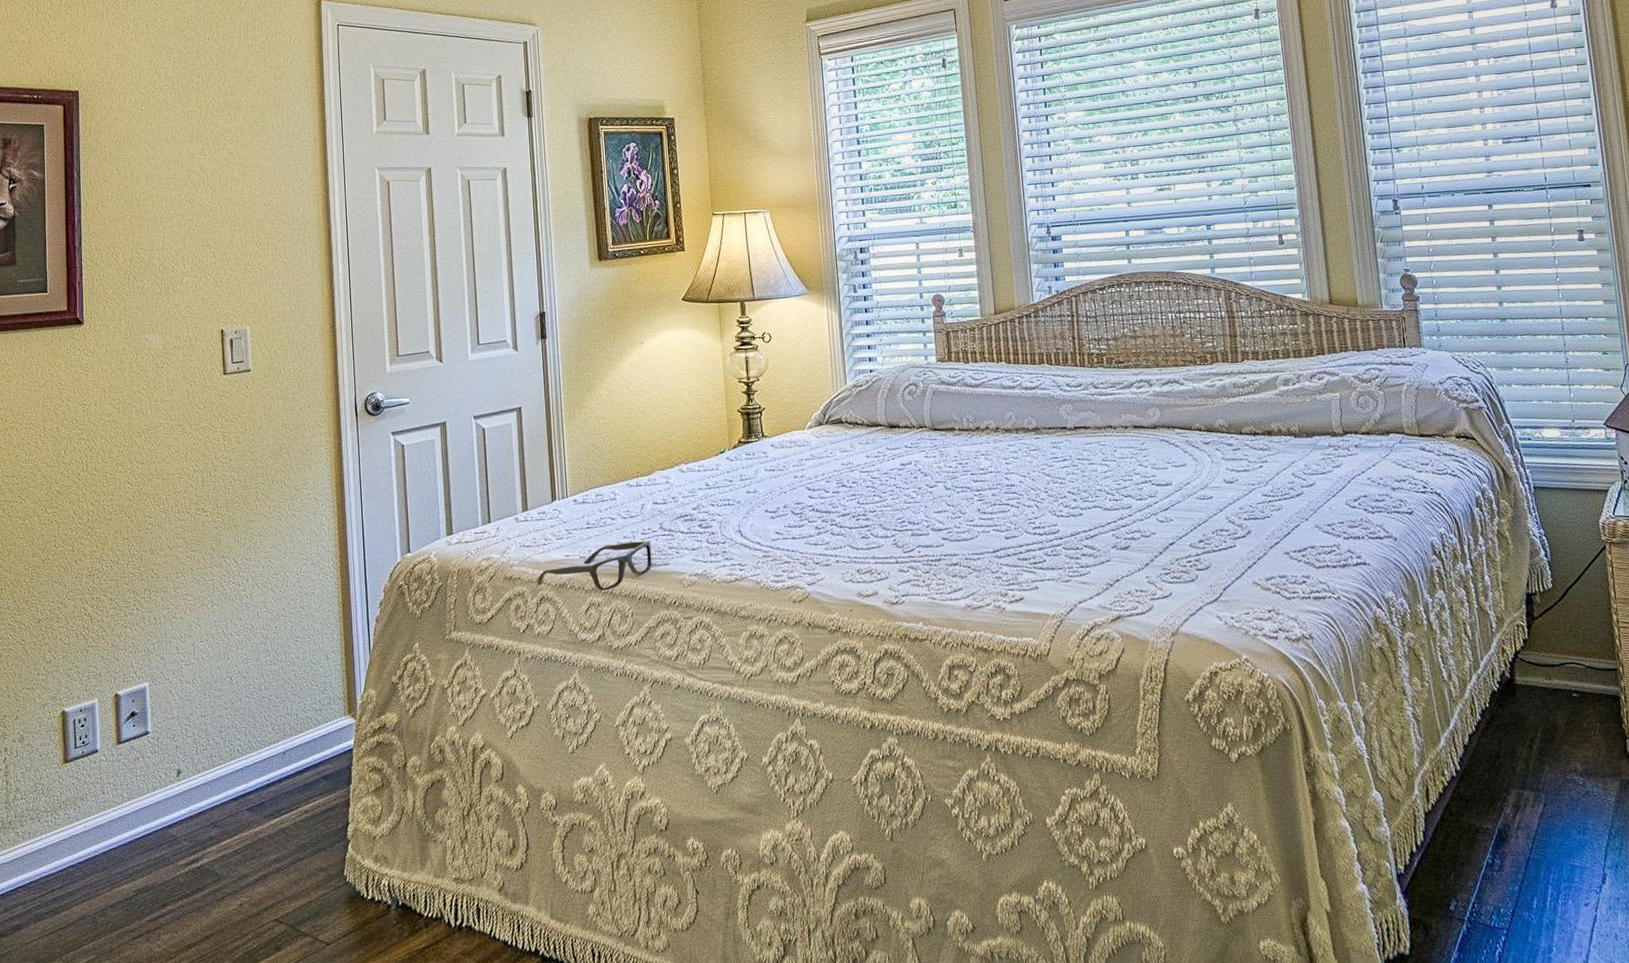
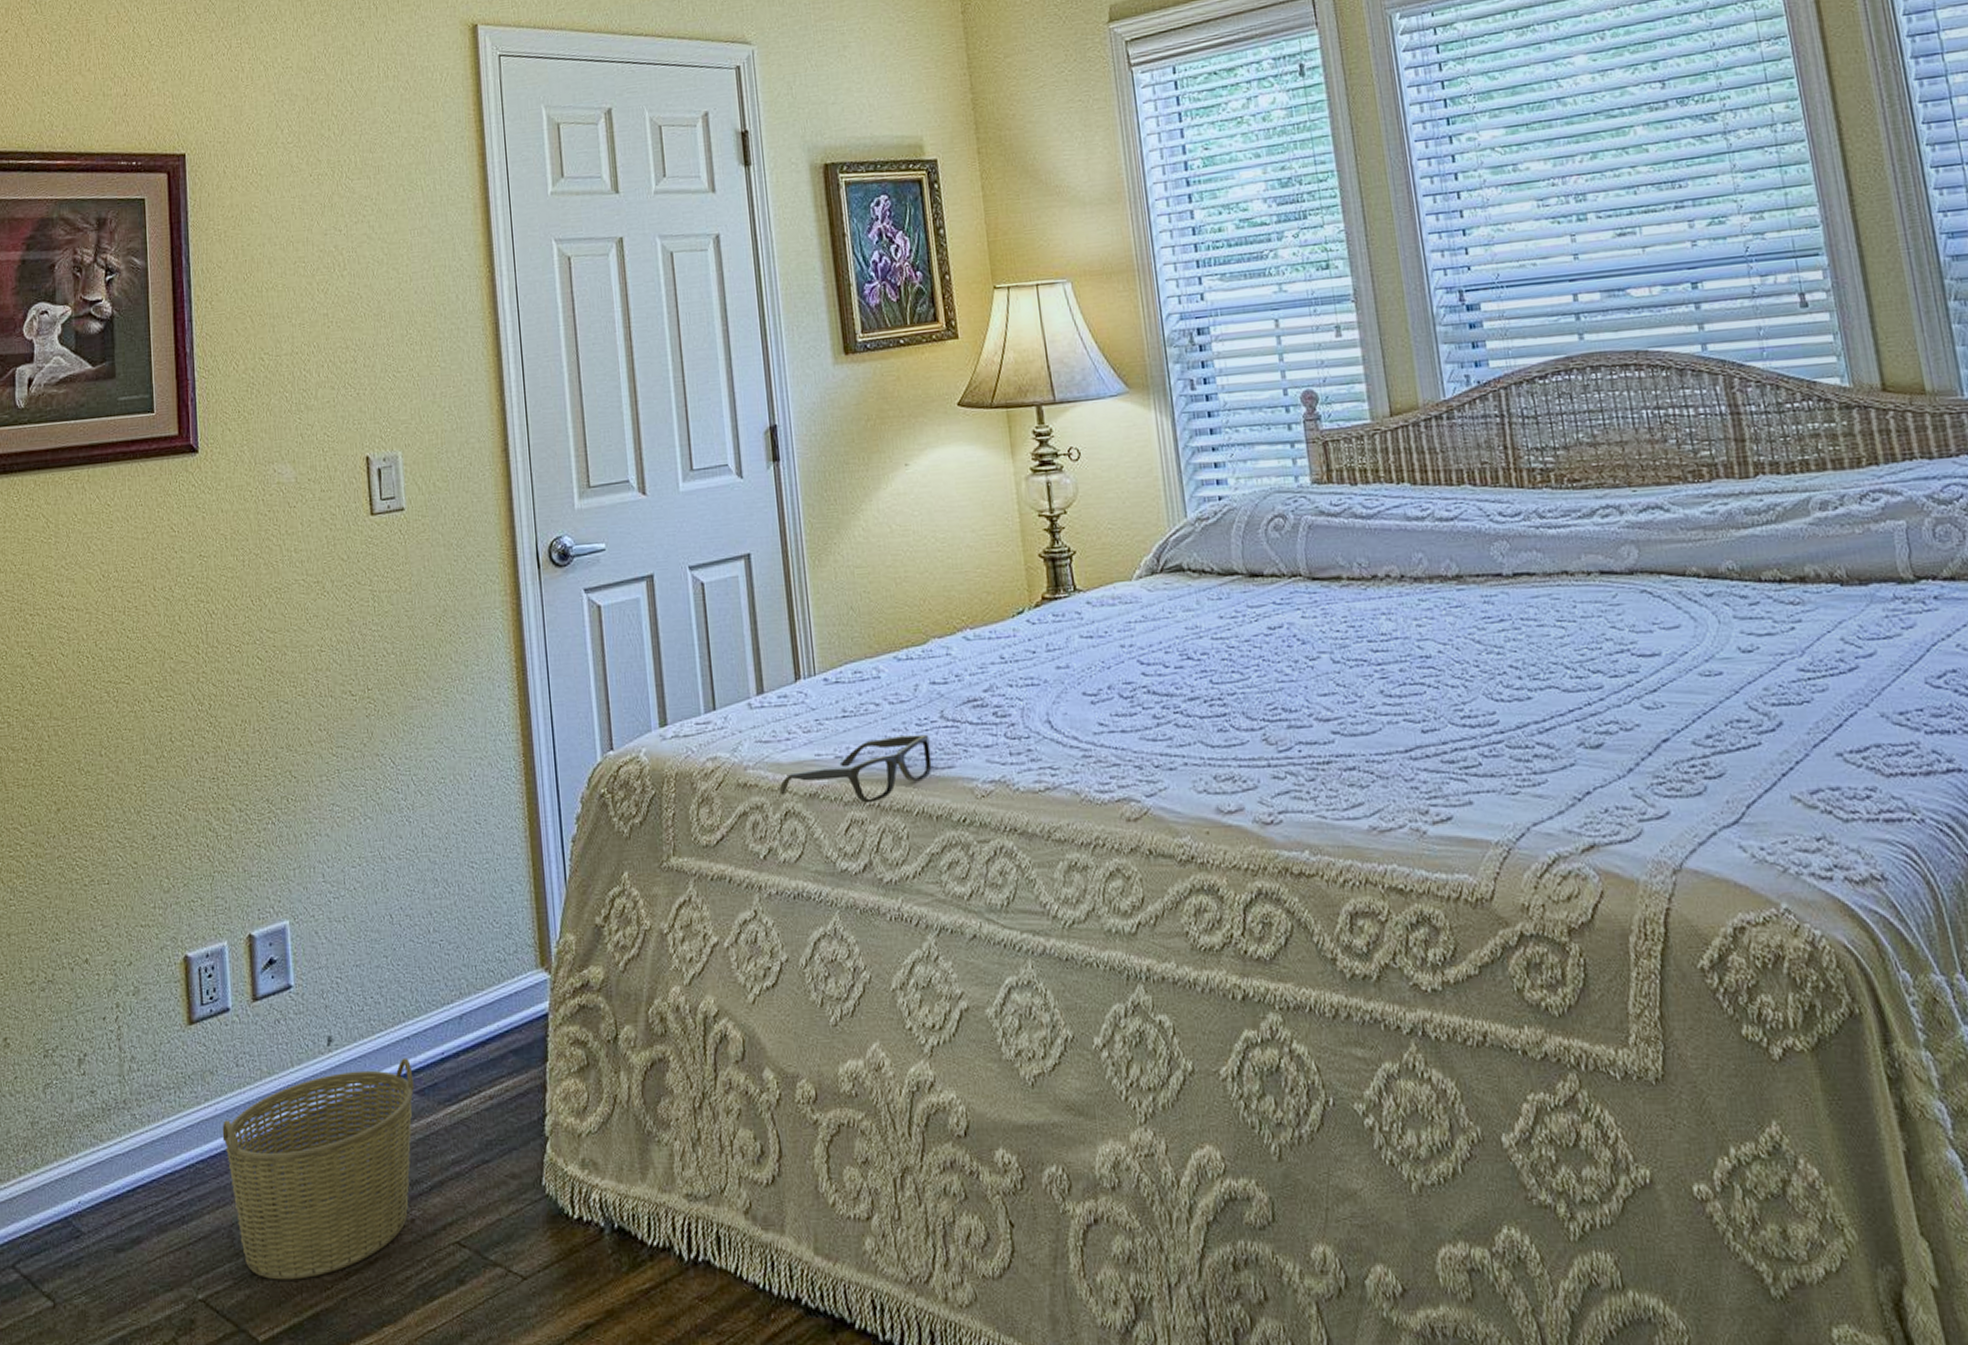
basket: none [89,784,245,953] -> present [222,1057,414,1280]

